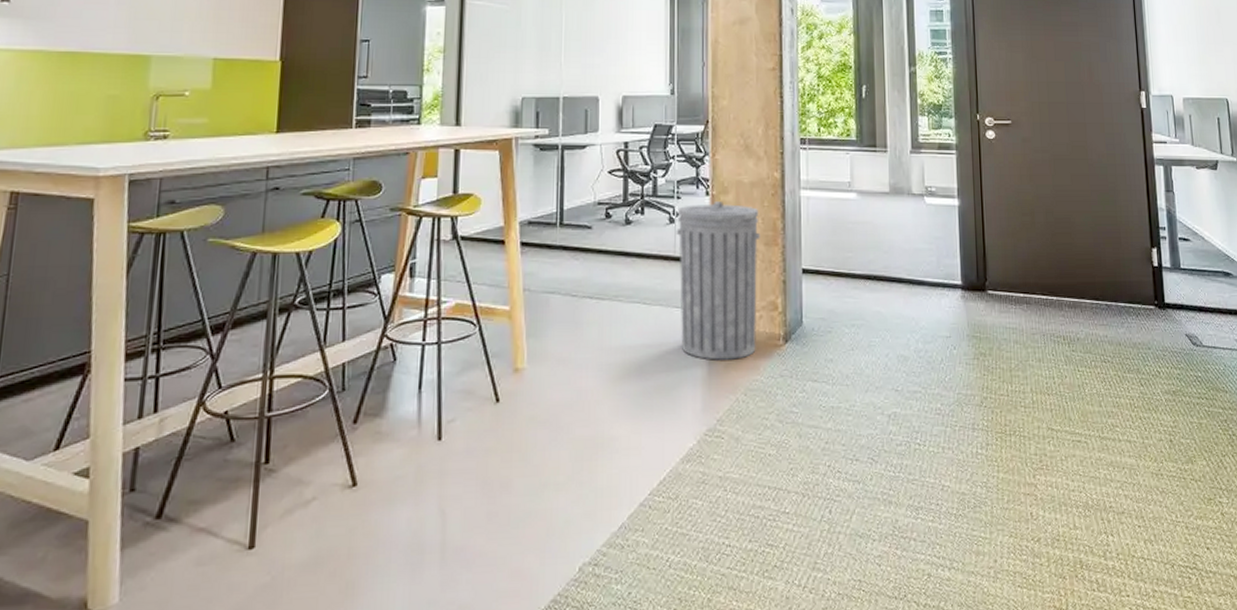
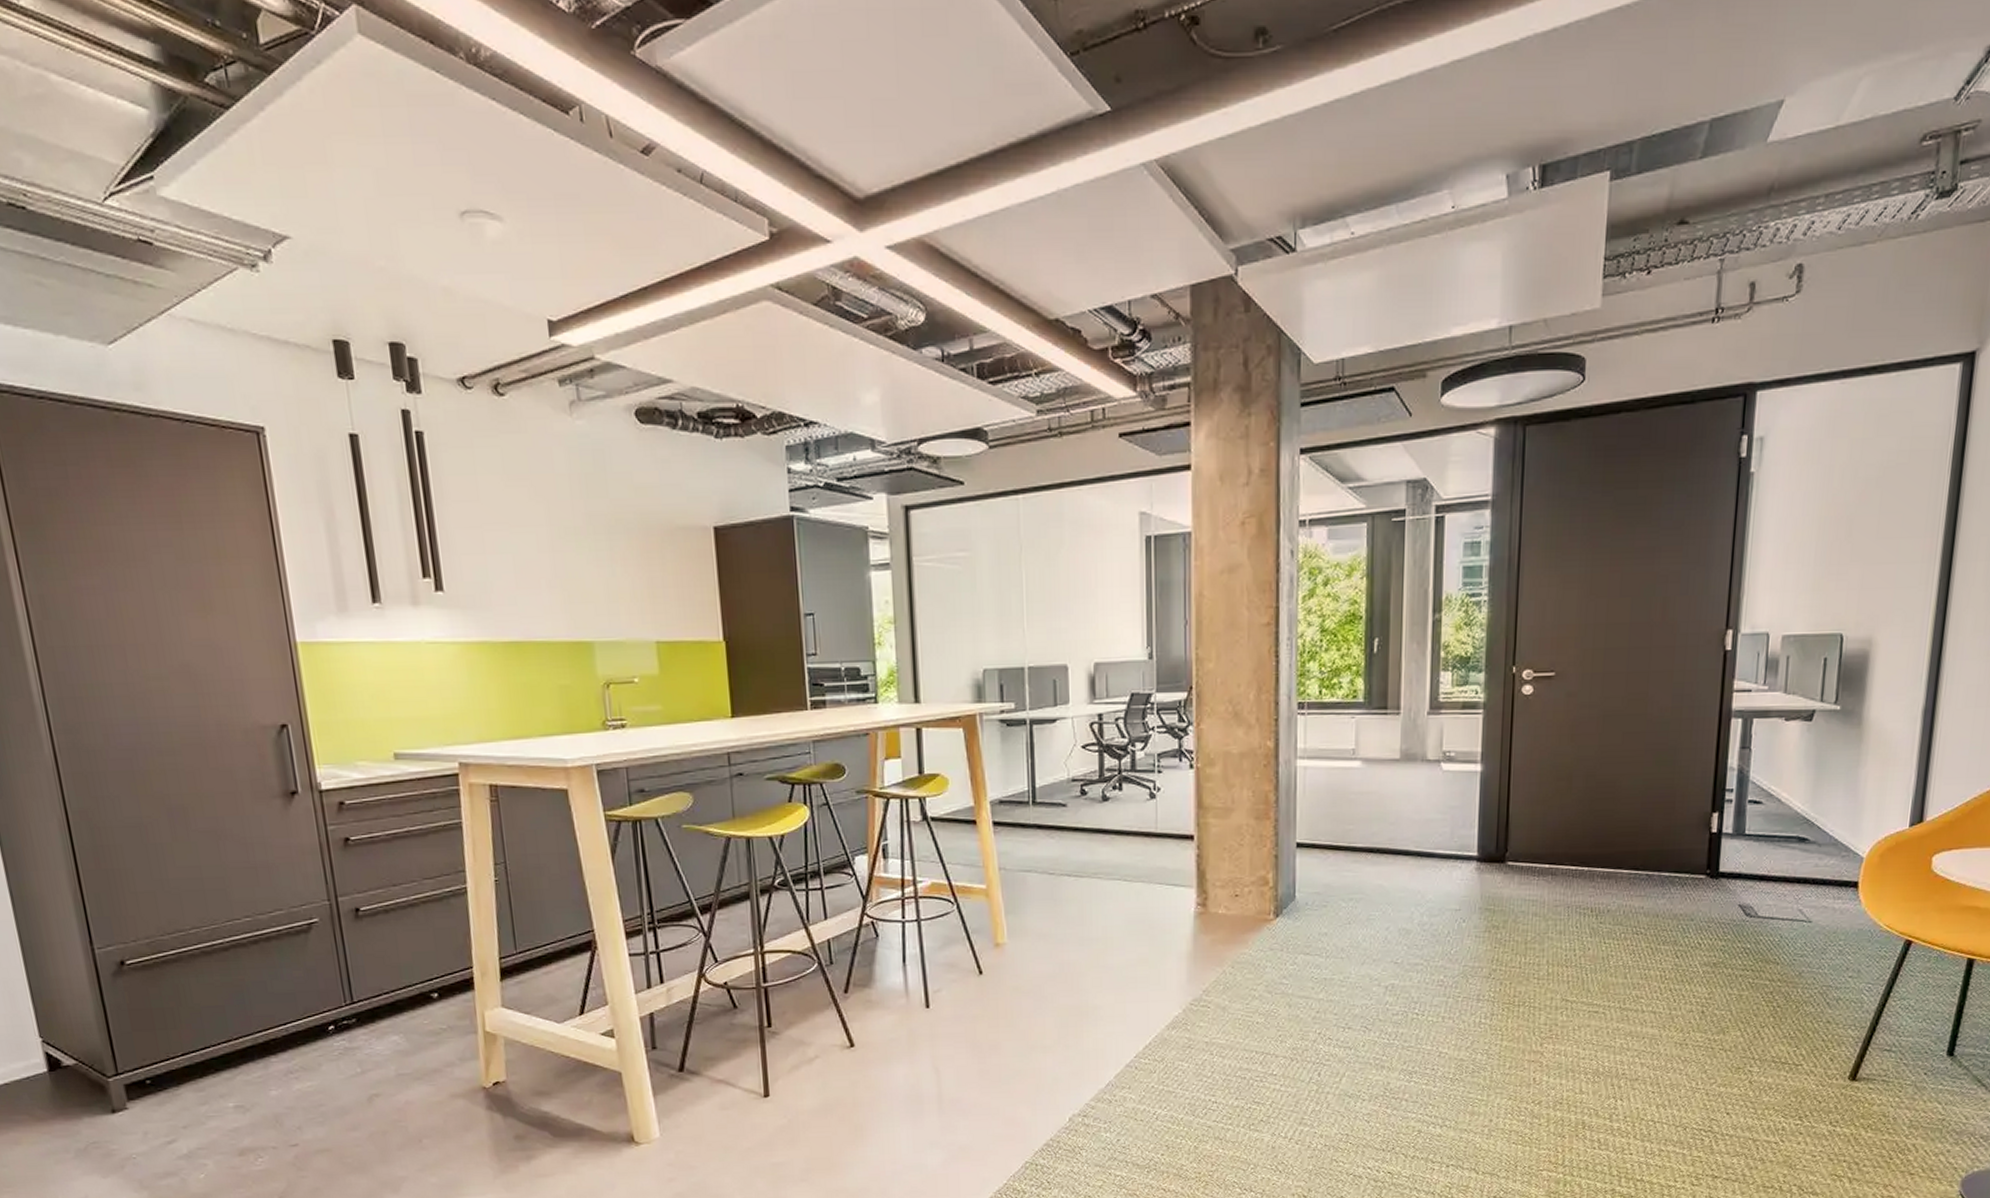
trash can: present [676,202,761,360] -> none [1157,774,1251,935]

